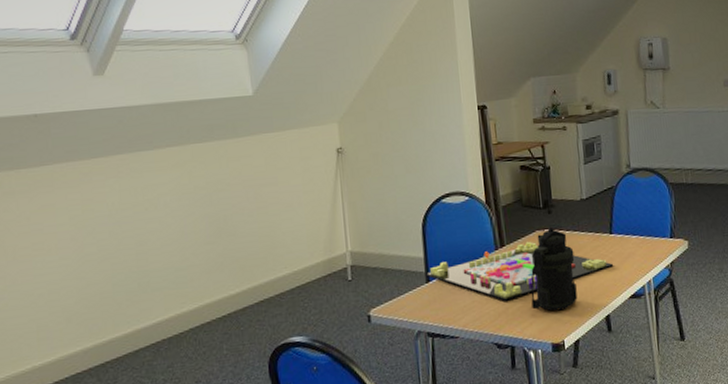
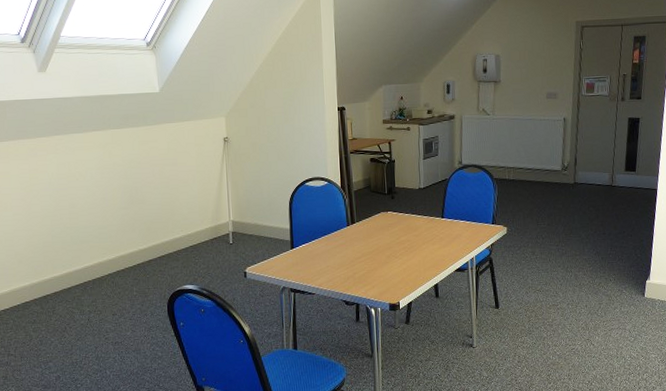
gameboard: present [426,241,614,302] -> none [291,220,444,269]
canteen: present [531,224,578,312] -> none [374,208,412,278]

